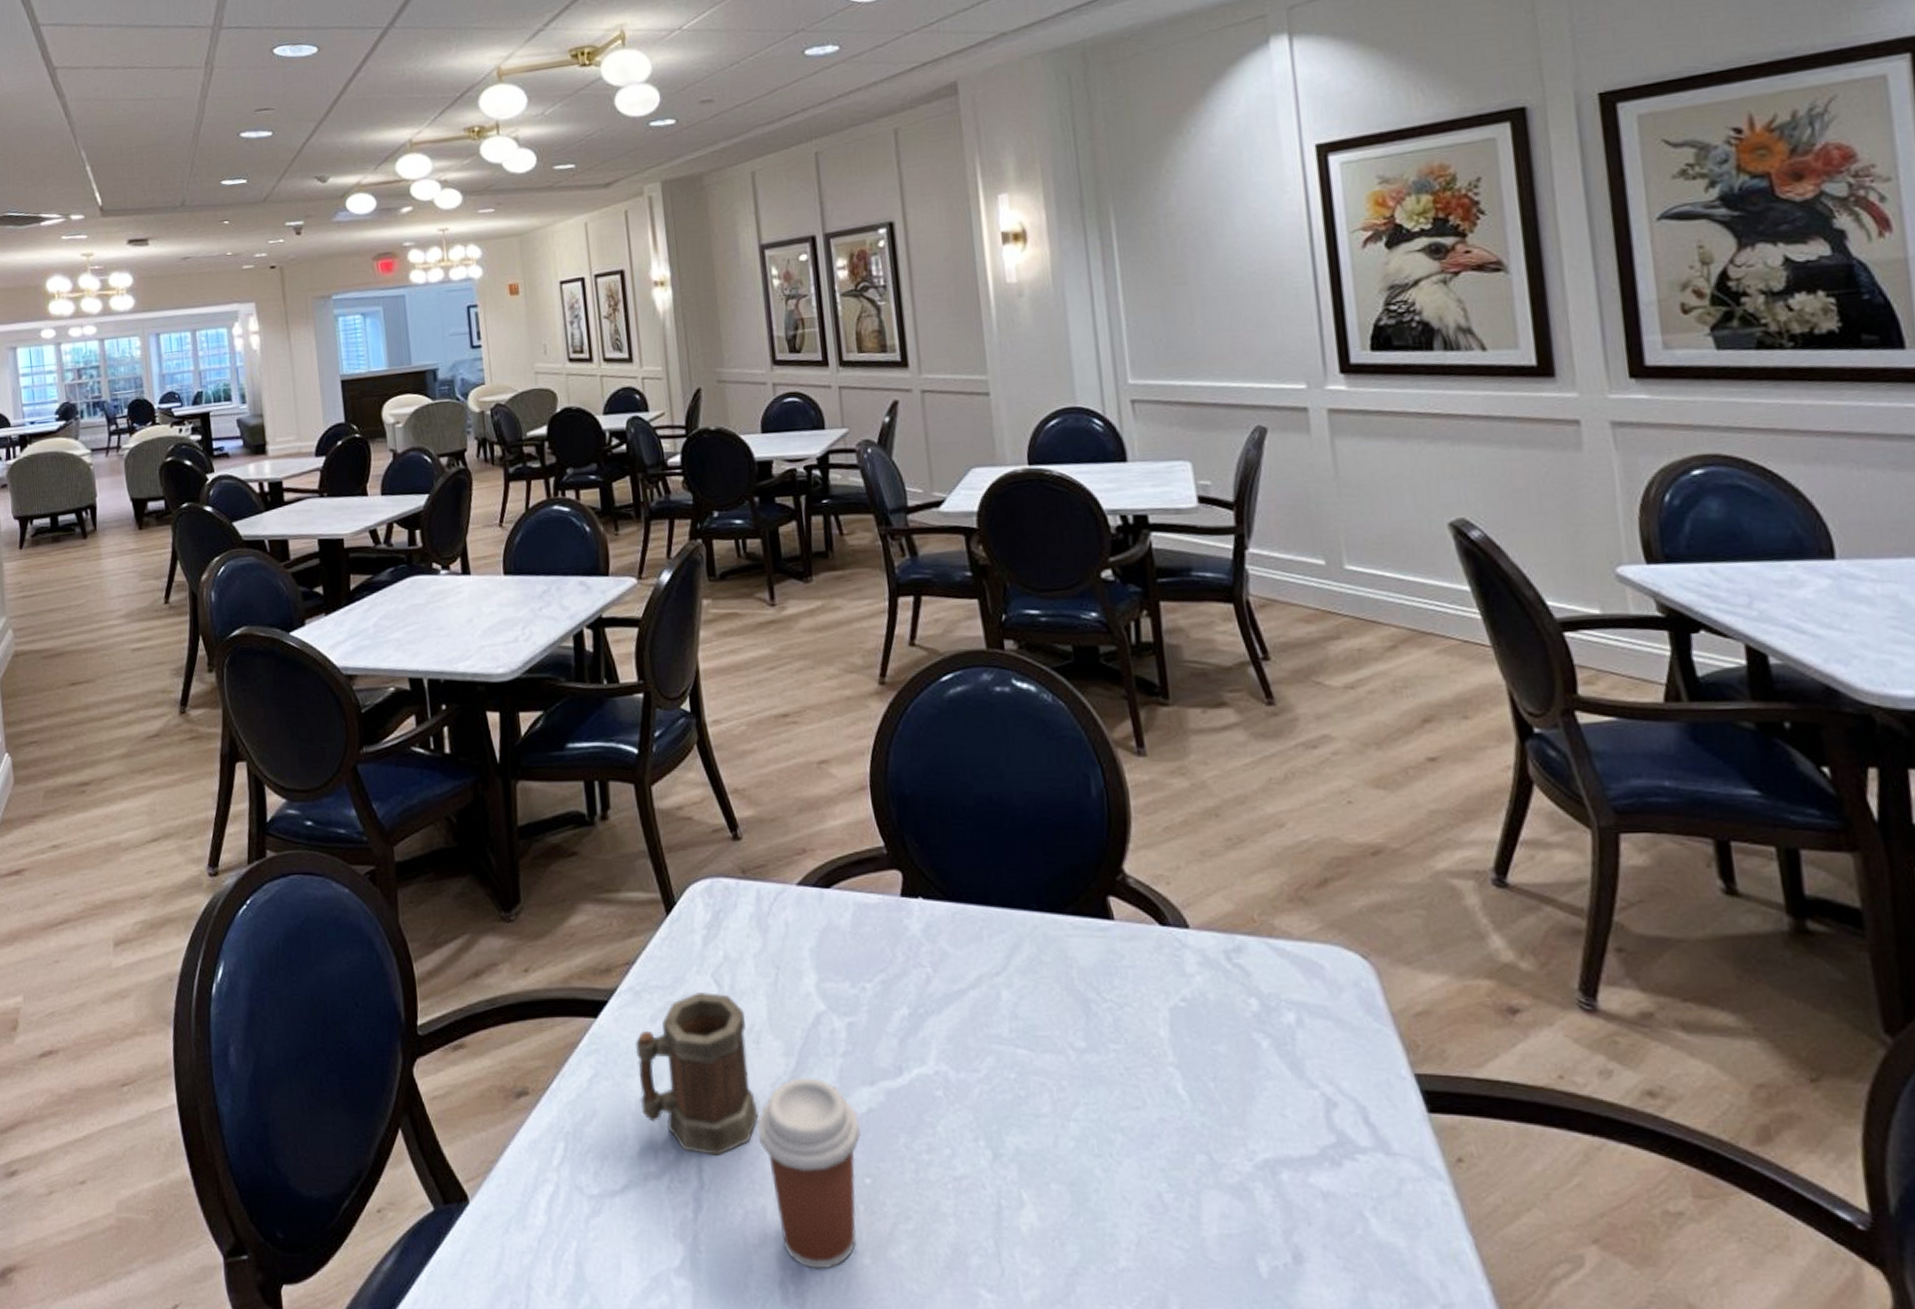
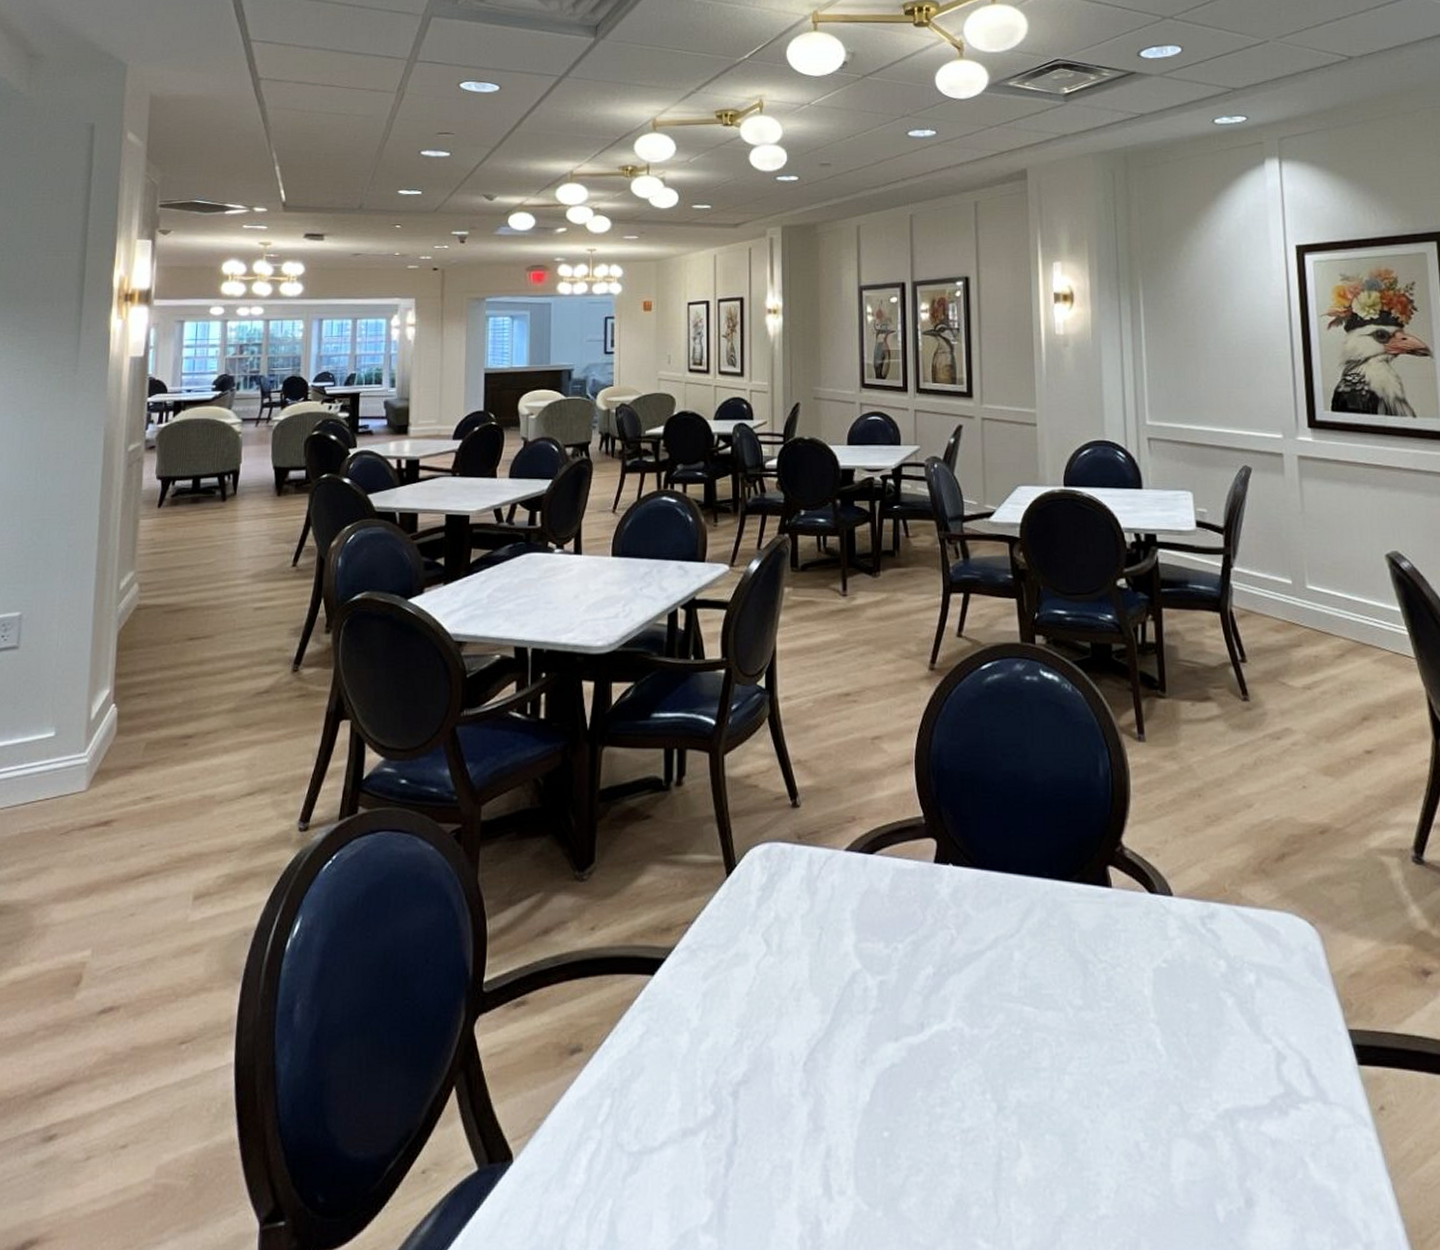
mug: present [634,992,759,1155] -> none [686,951,793,1111]
coffee cup: present [757,1078,862,1270] -> none [792,1034,884,1223]

